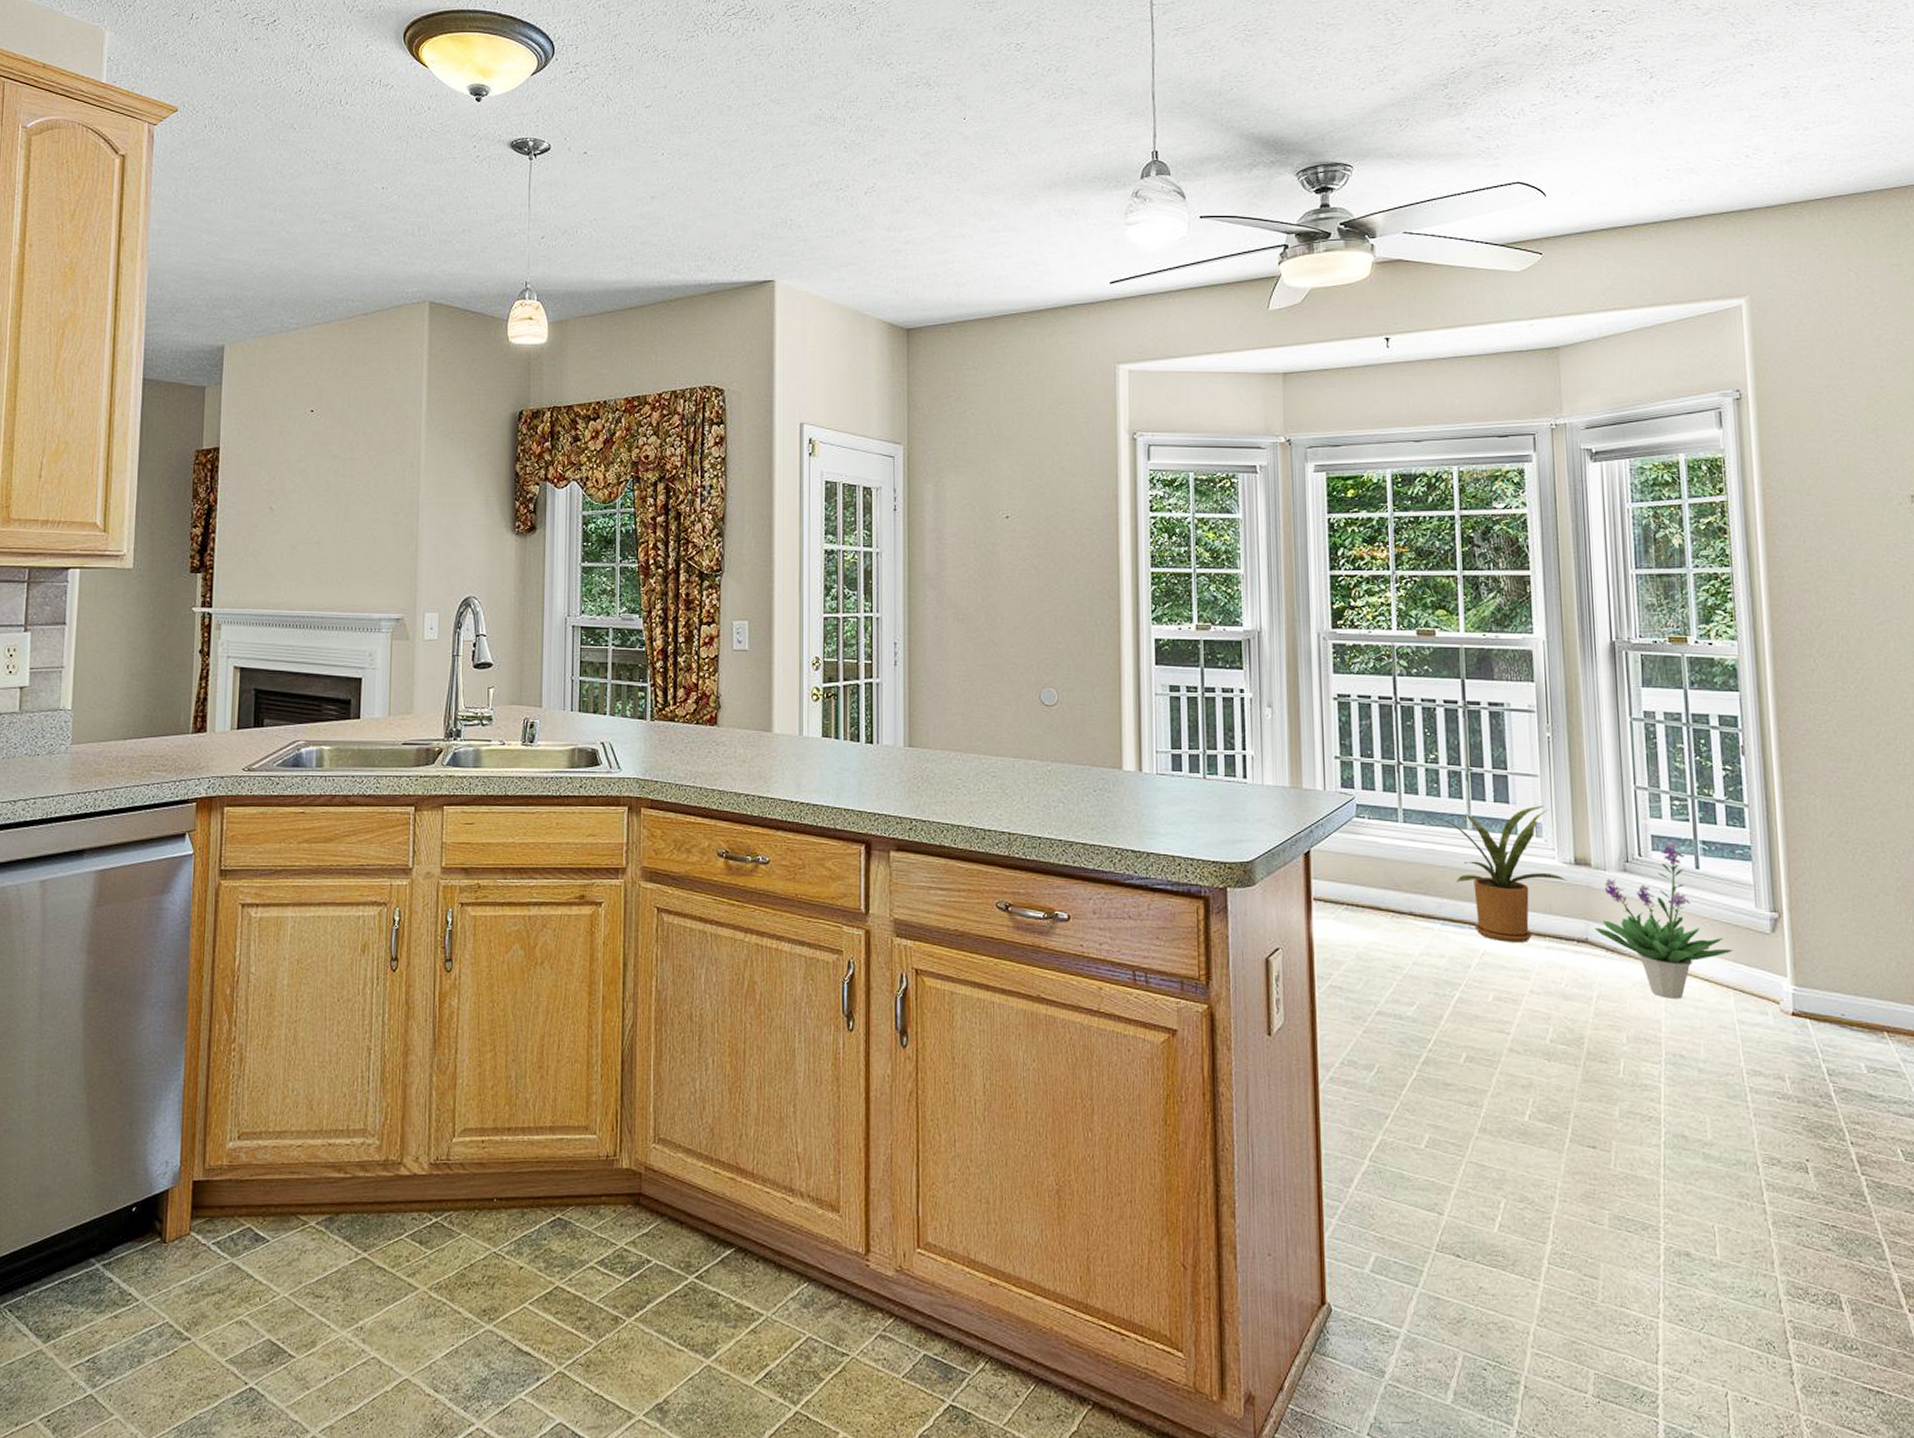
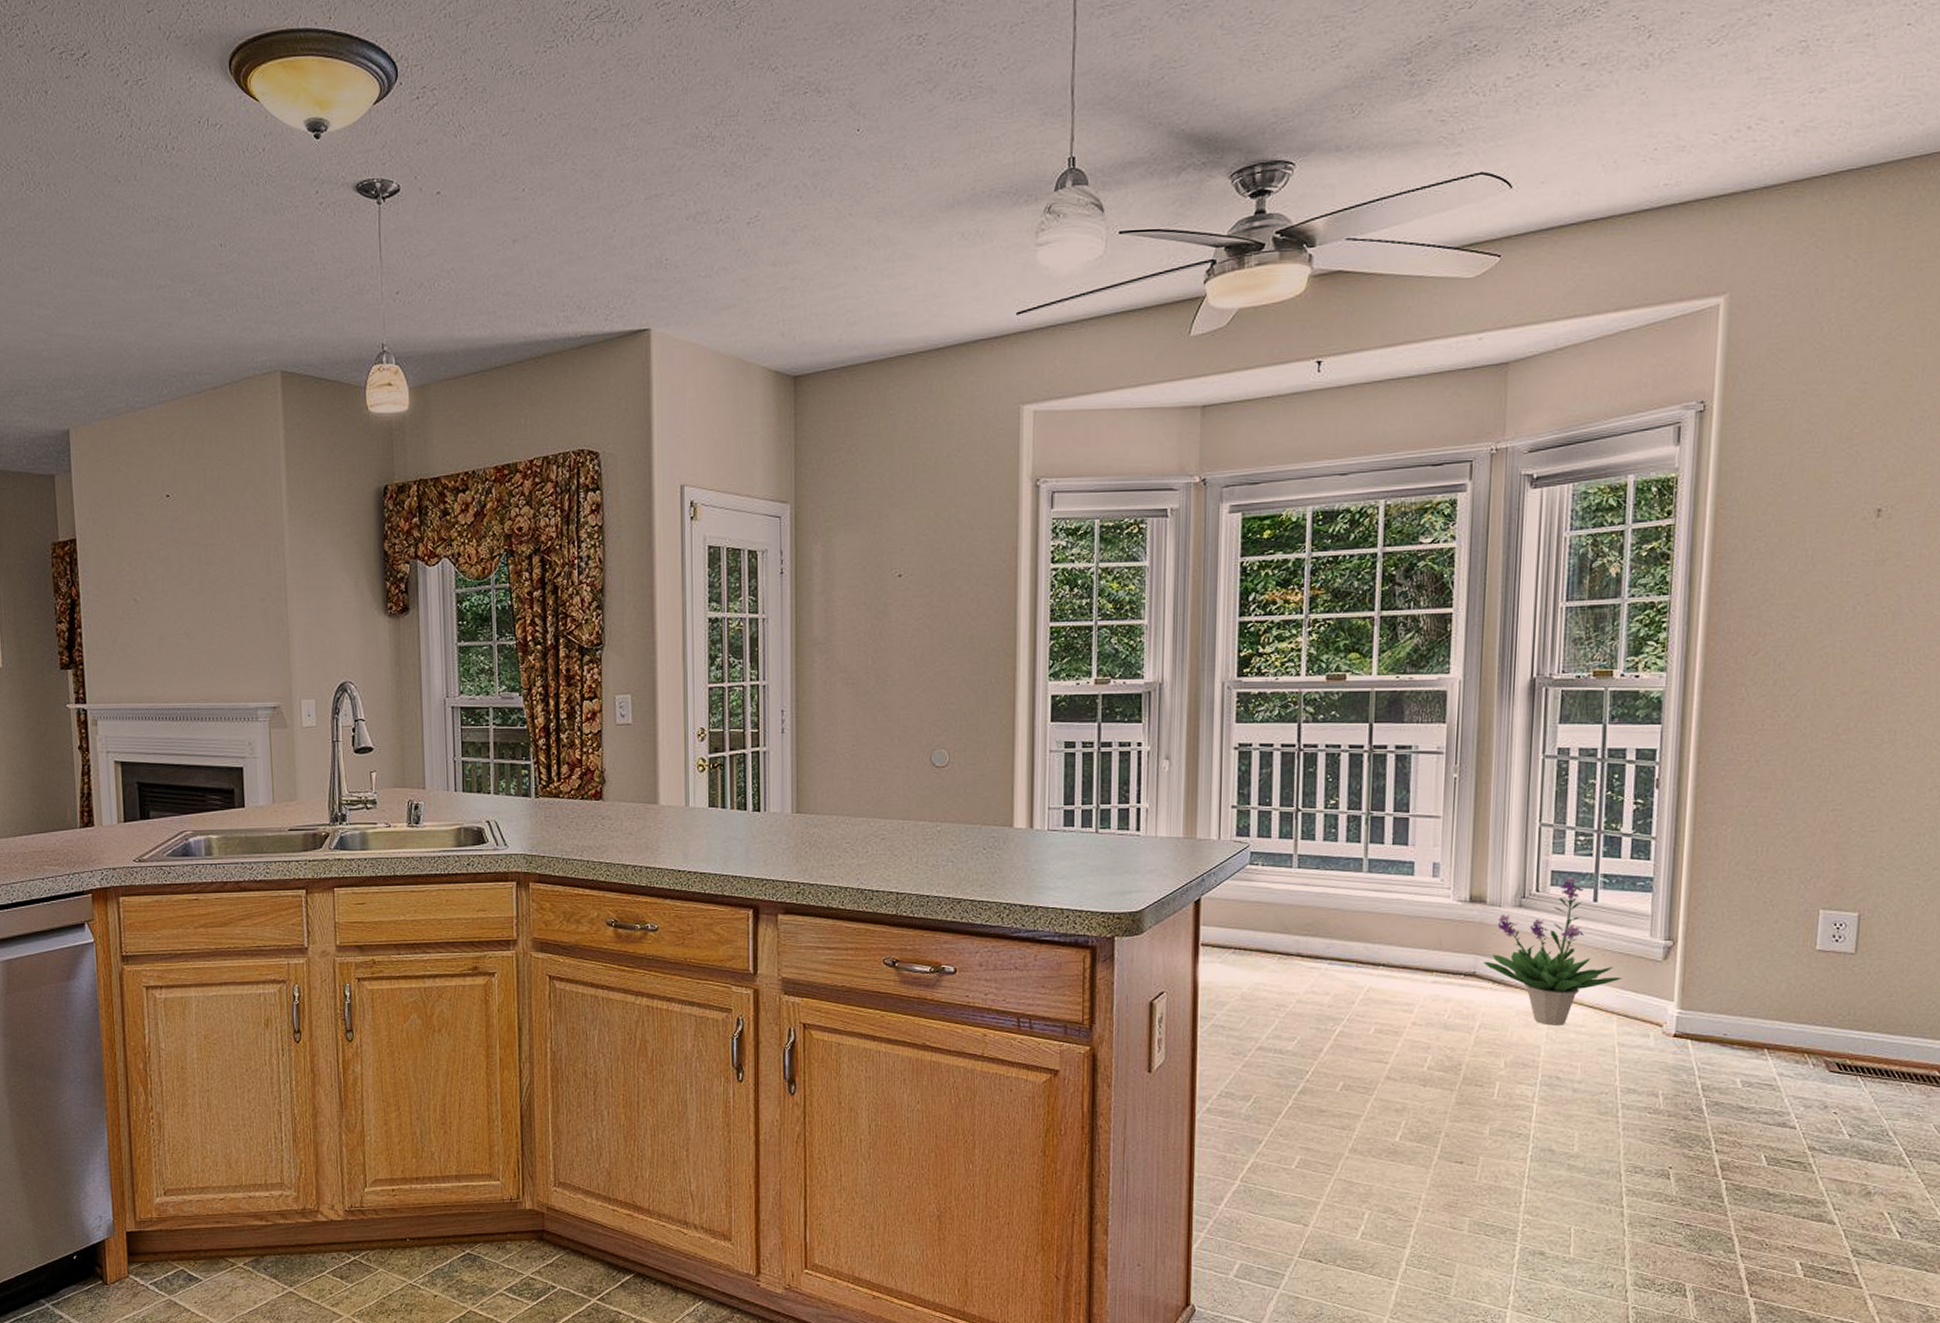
house plant: present [1428,805,1567,942] -> none [1323,845,1461,978]

